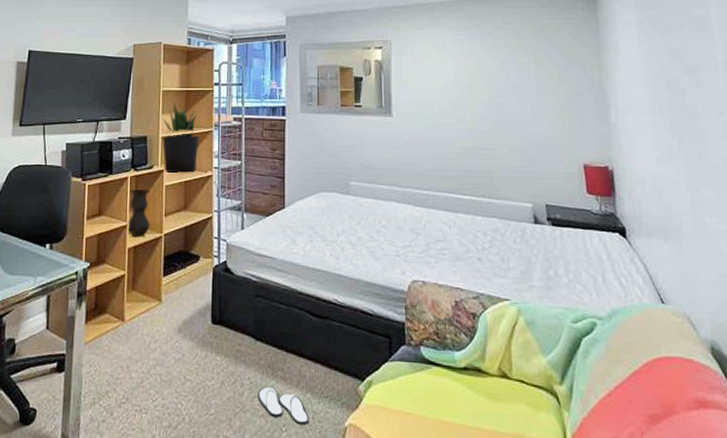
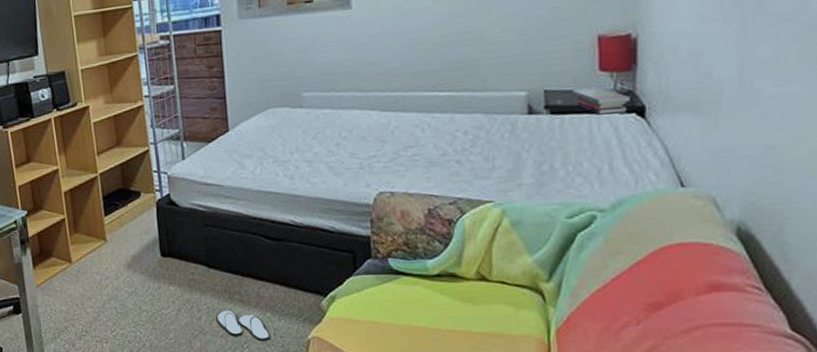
vase: present [126,189,150,238] -> none [55,129,84,181]
planter: present [162,102,200,173] -> none [78,27,125,109]
books: none [566,207,613,232] -> present [570,87,630,115]

